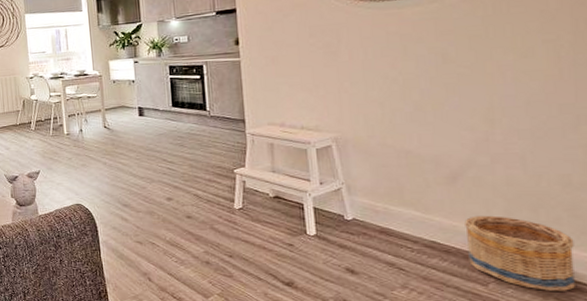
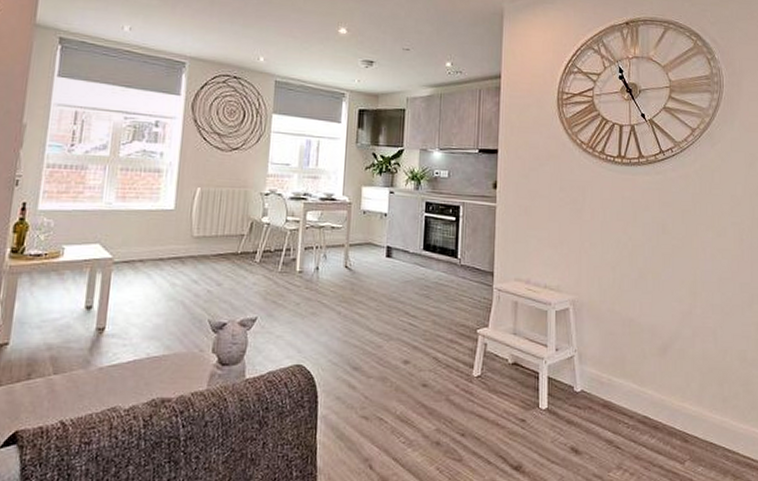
basket: present [465,215,575,291] -> none [670,389,747,467]

